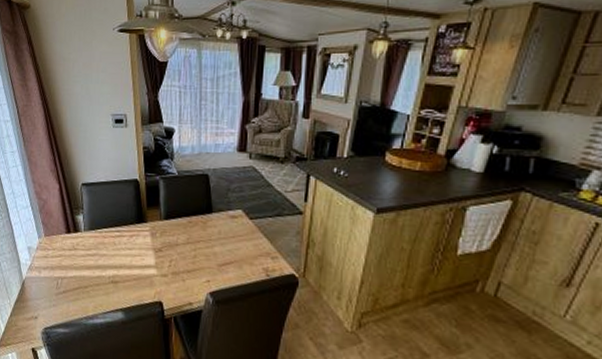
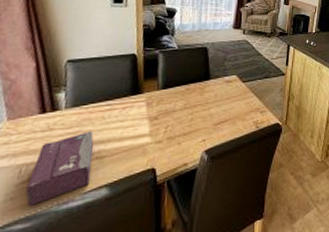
tissue box: none [63,255,109,315] -> present [26,131,94,206]

